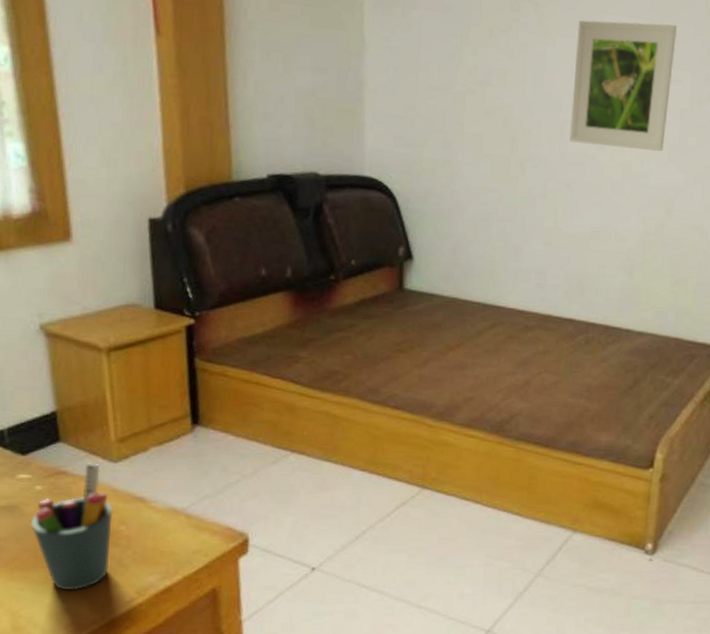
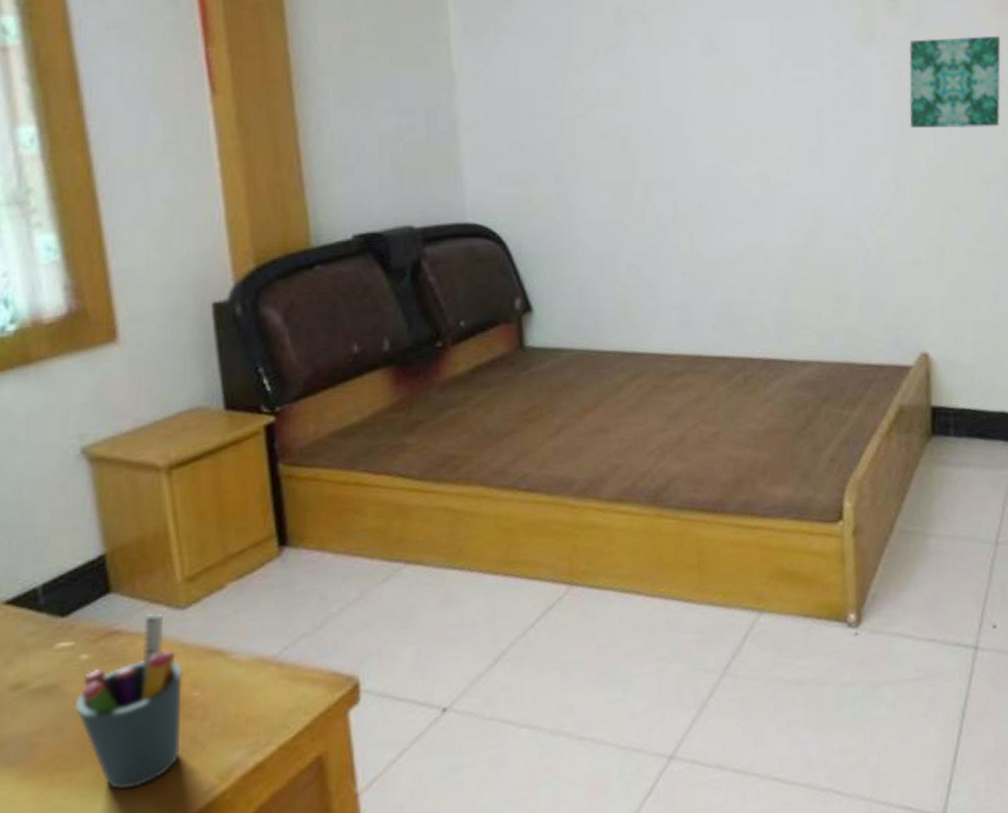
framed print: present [569,20,677,151] -> none [691,21,803,159]

